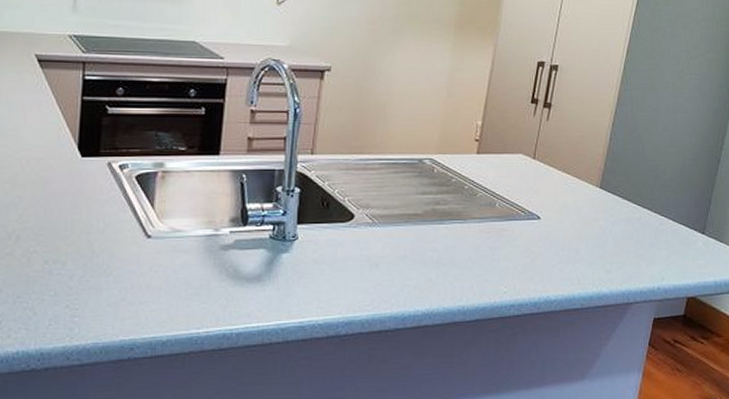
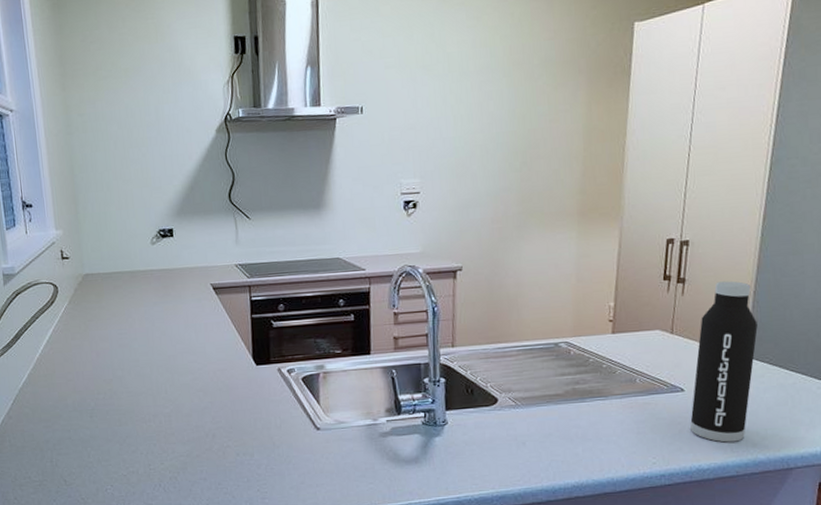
water bottle: none [543,110,613,274] -> present [690,280,758,443]

